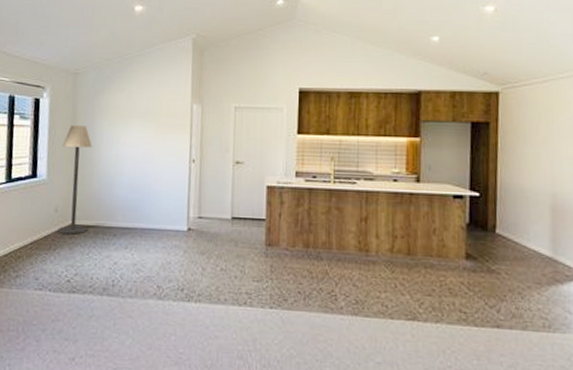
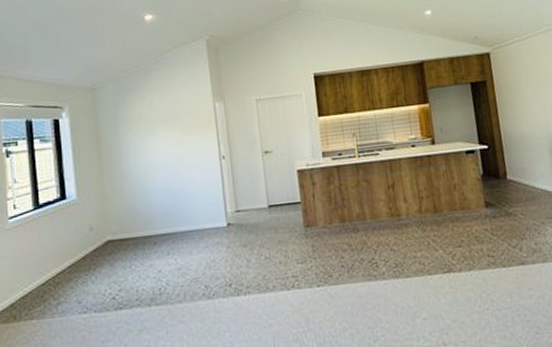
floor lamp: present [57,125,92,235] -> none [89,139,126,252]

